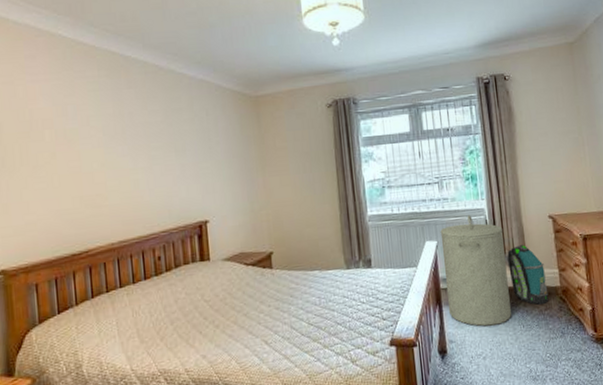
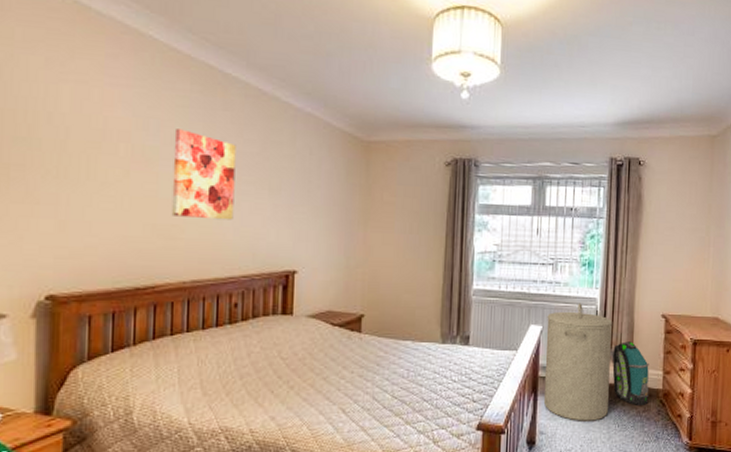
wall art: none [89,110,148,187] -> present [171,129,236,220]

